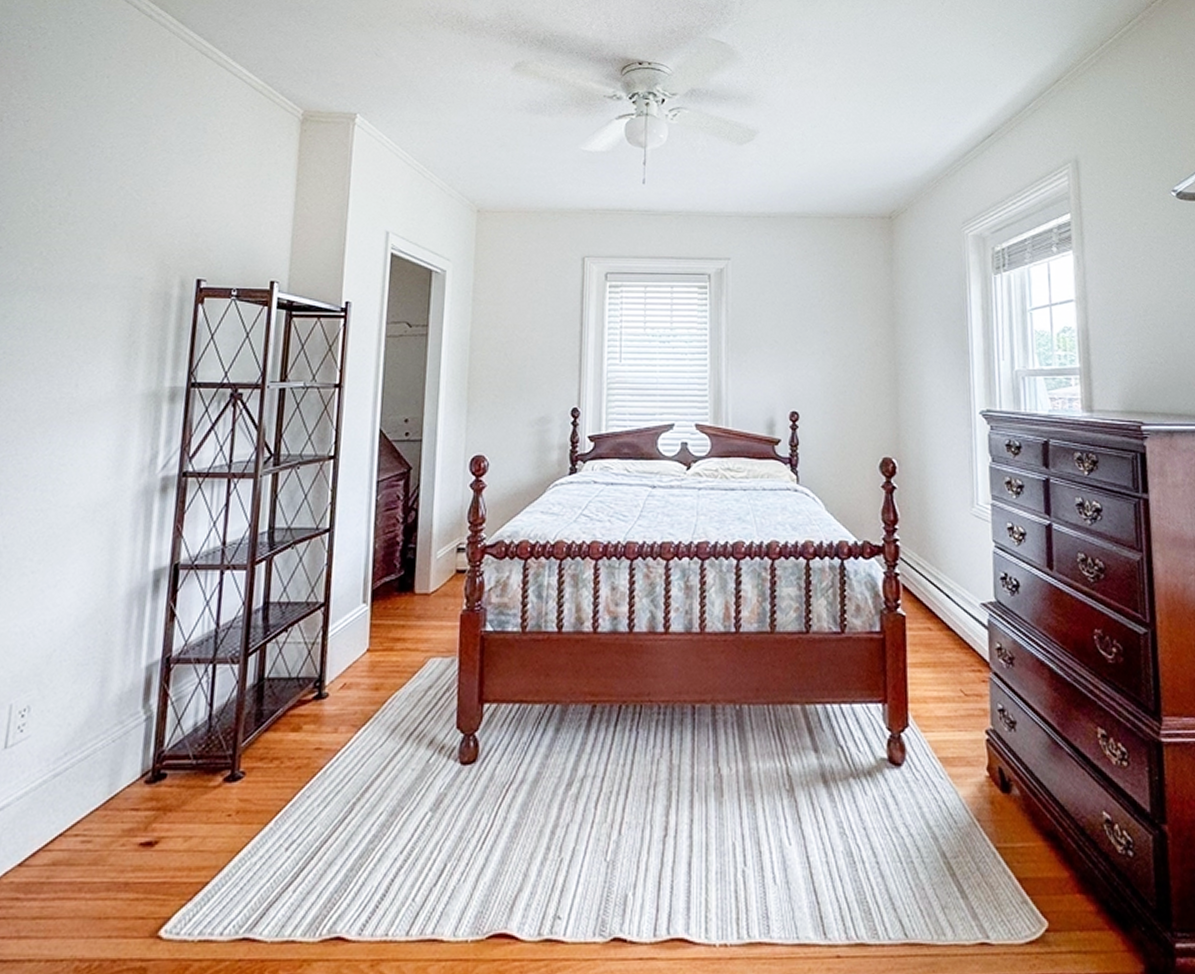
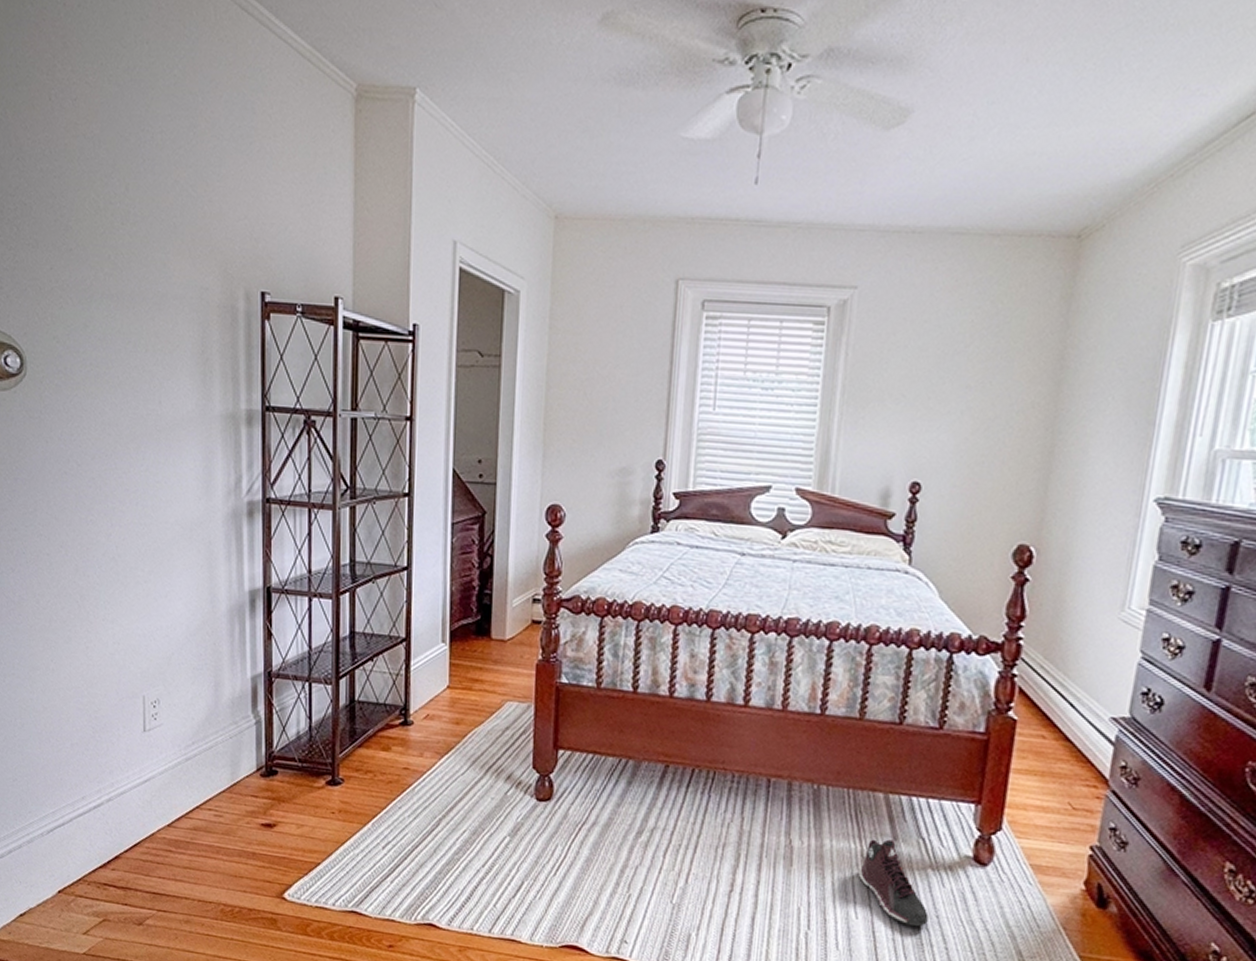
sneaker: none [786,752,857,844] -> present [858,839,929,927]

